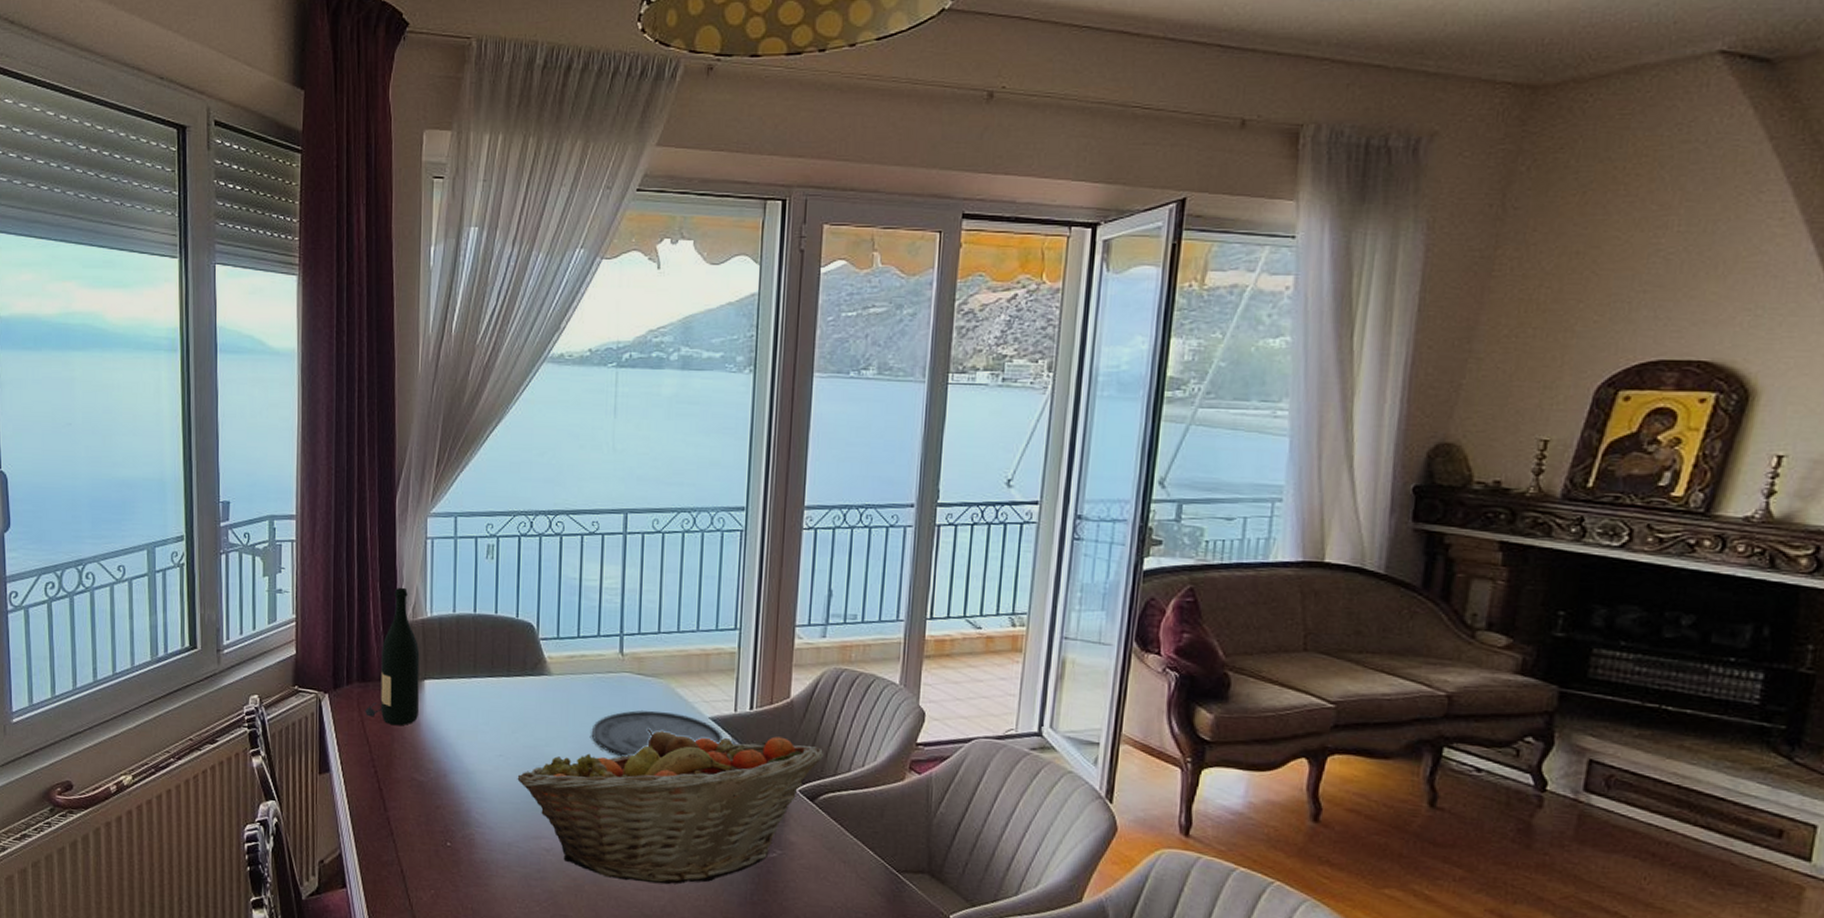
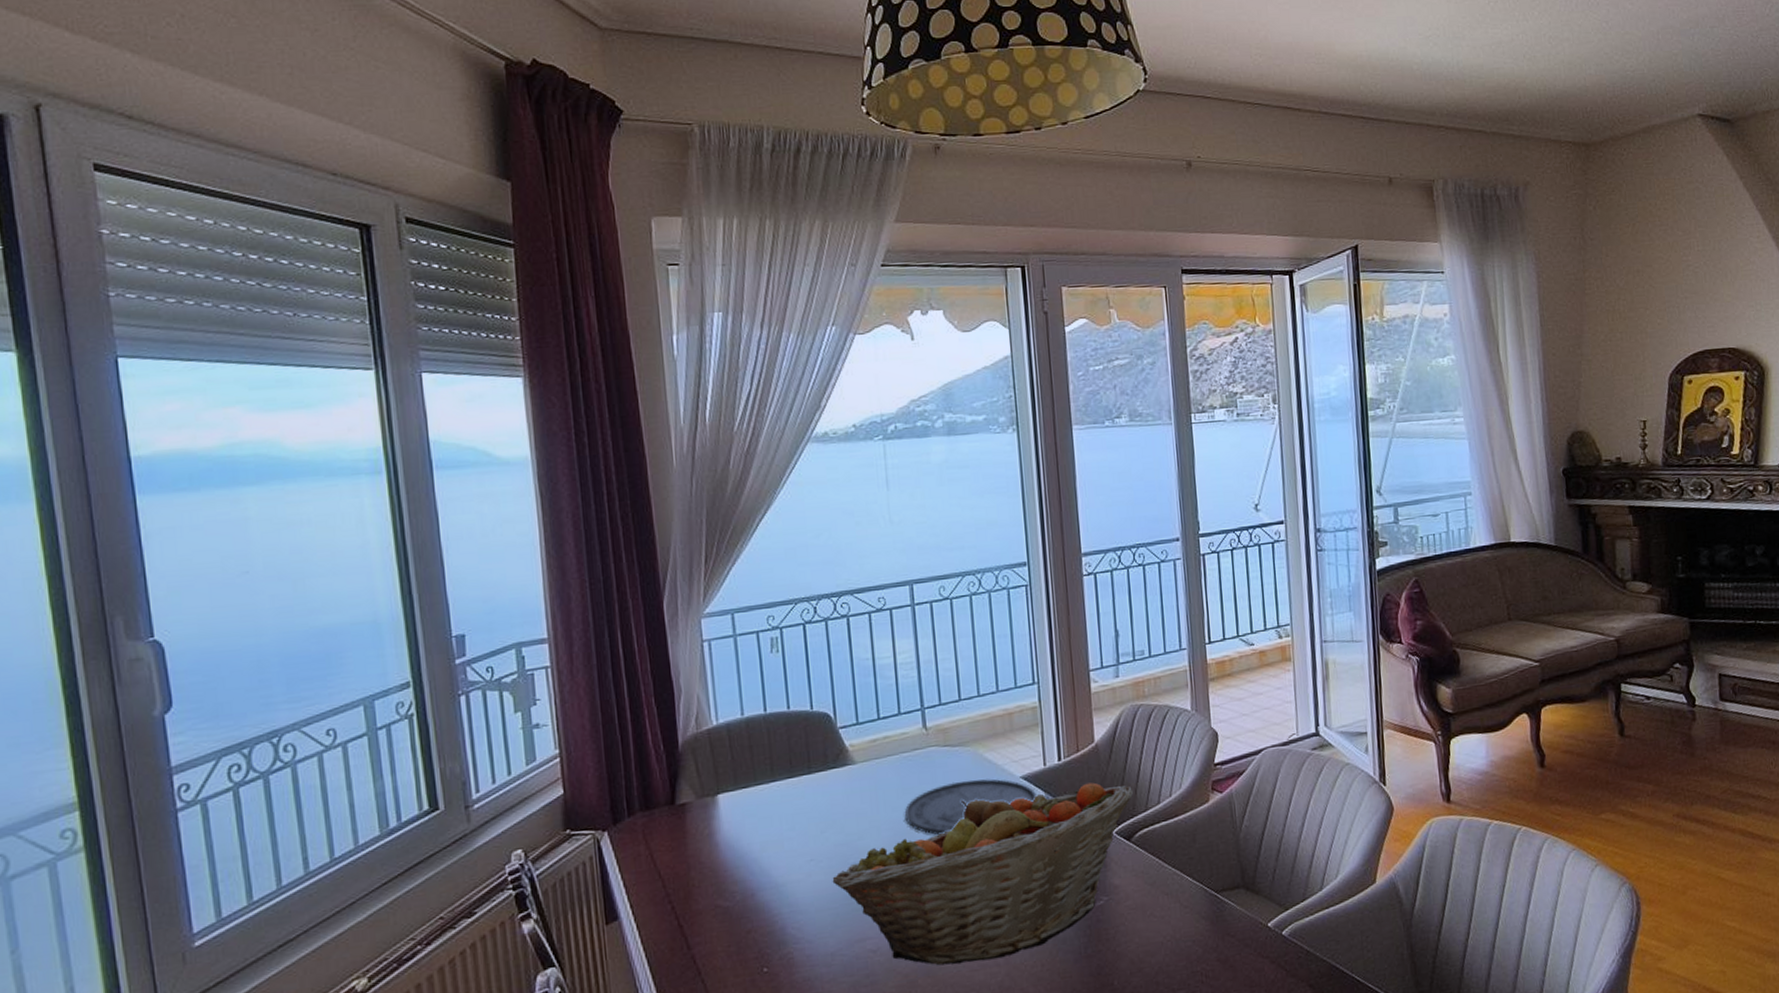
wine bottle: present [365,587,420,726] -> none [653,698,715,852]

